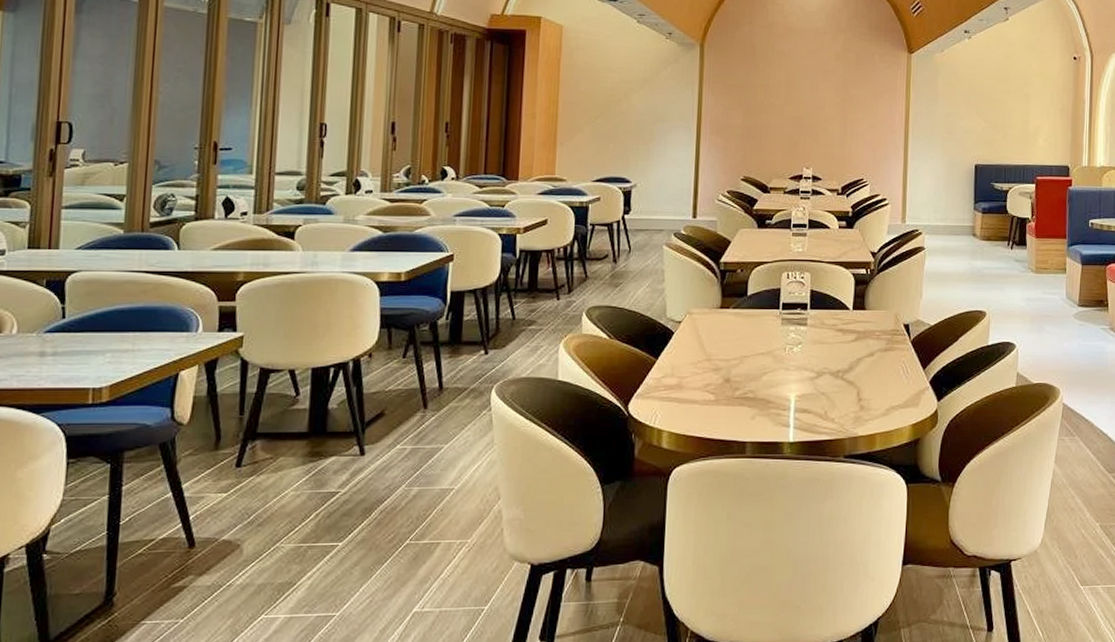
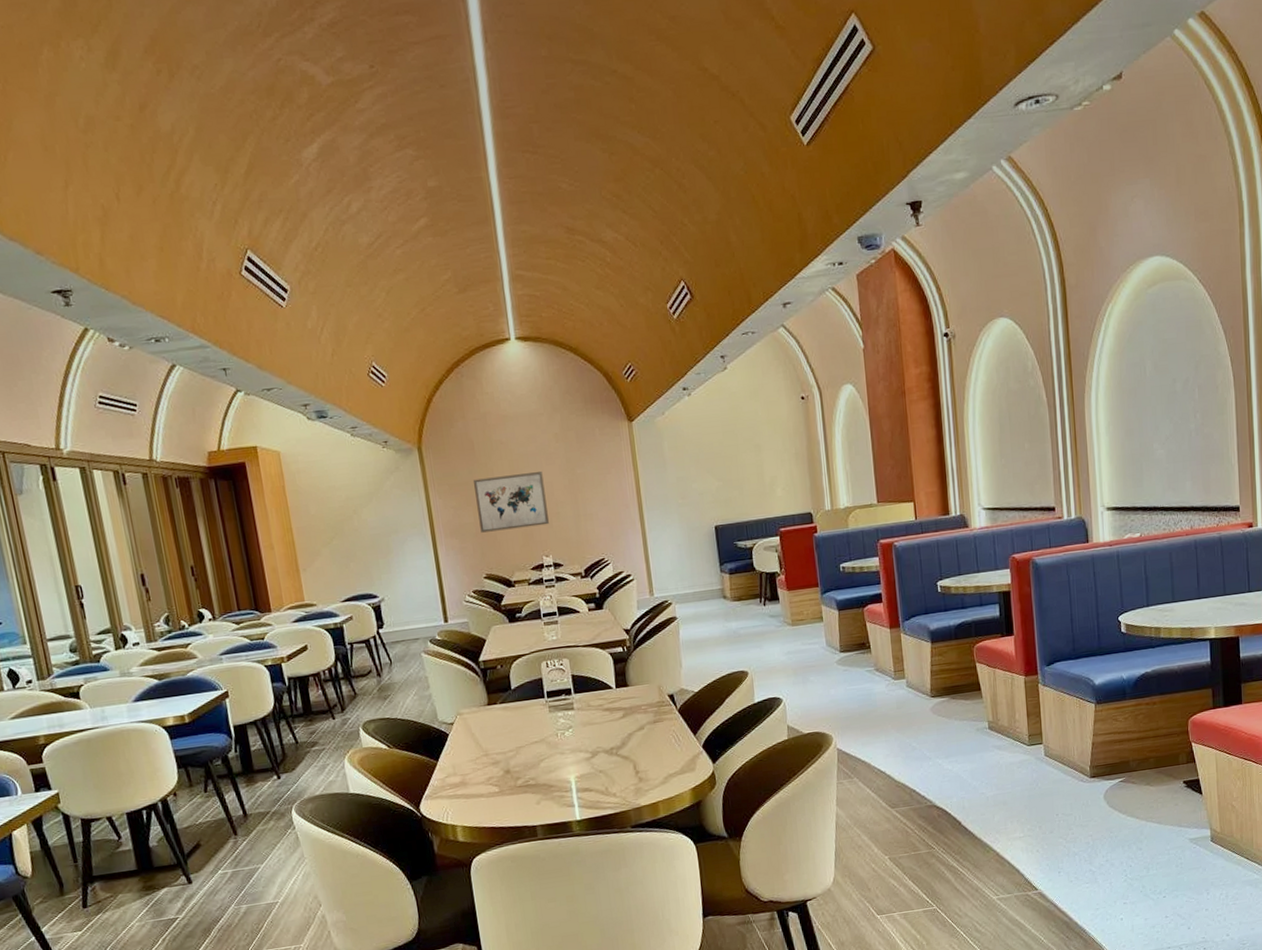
wall art: none [746,83,817,138] -> present [472,471,549,533]

